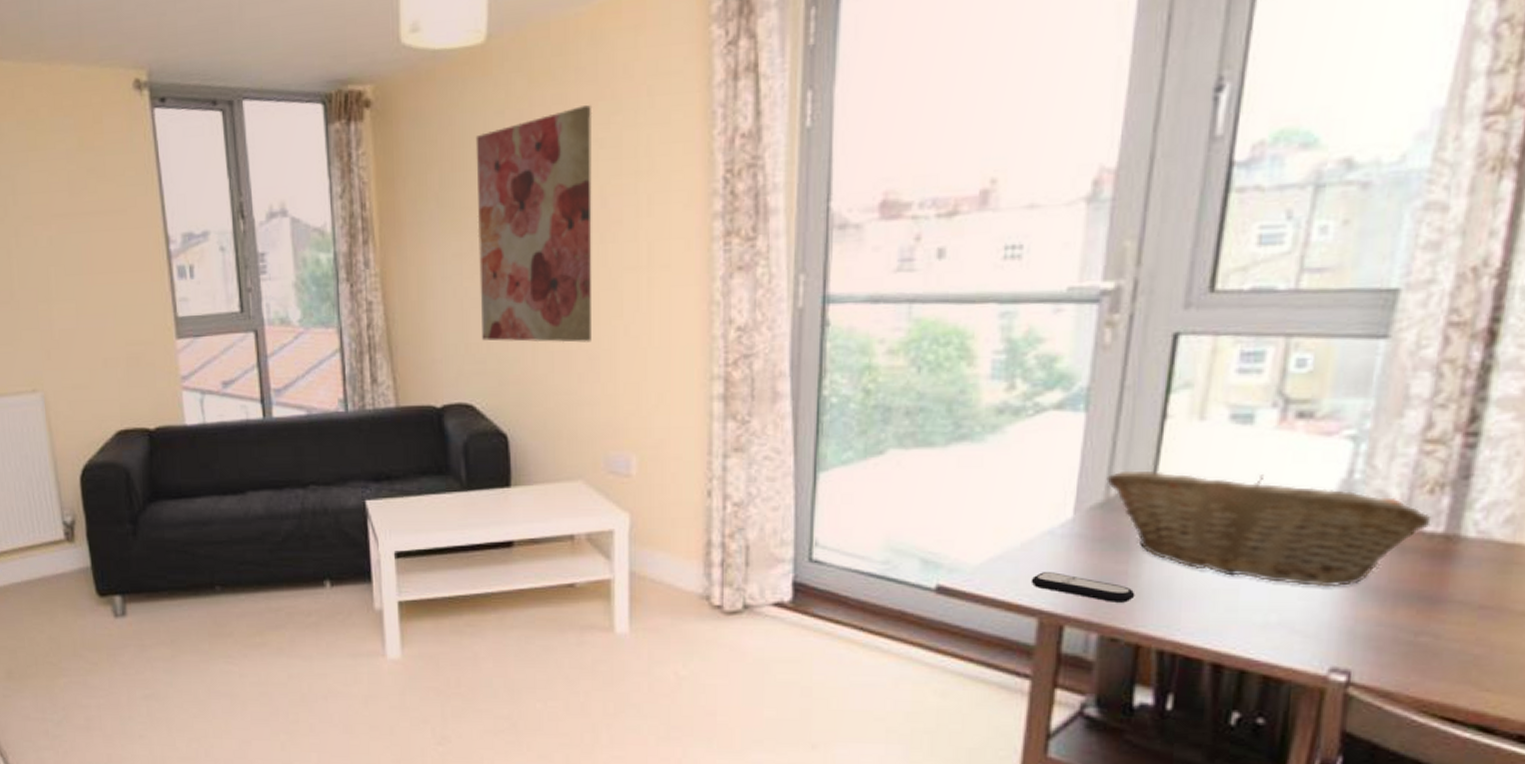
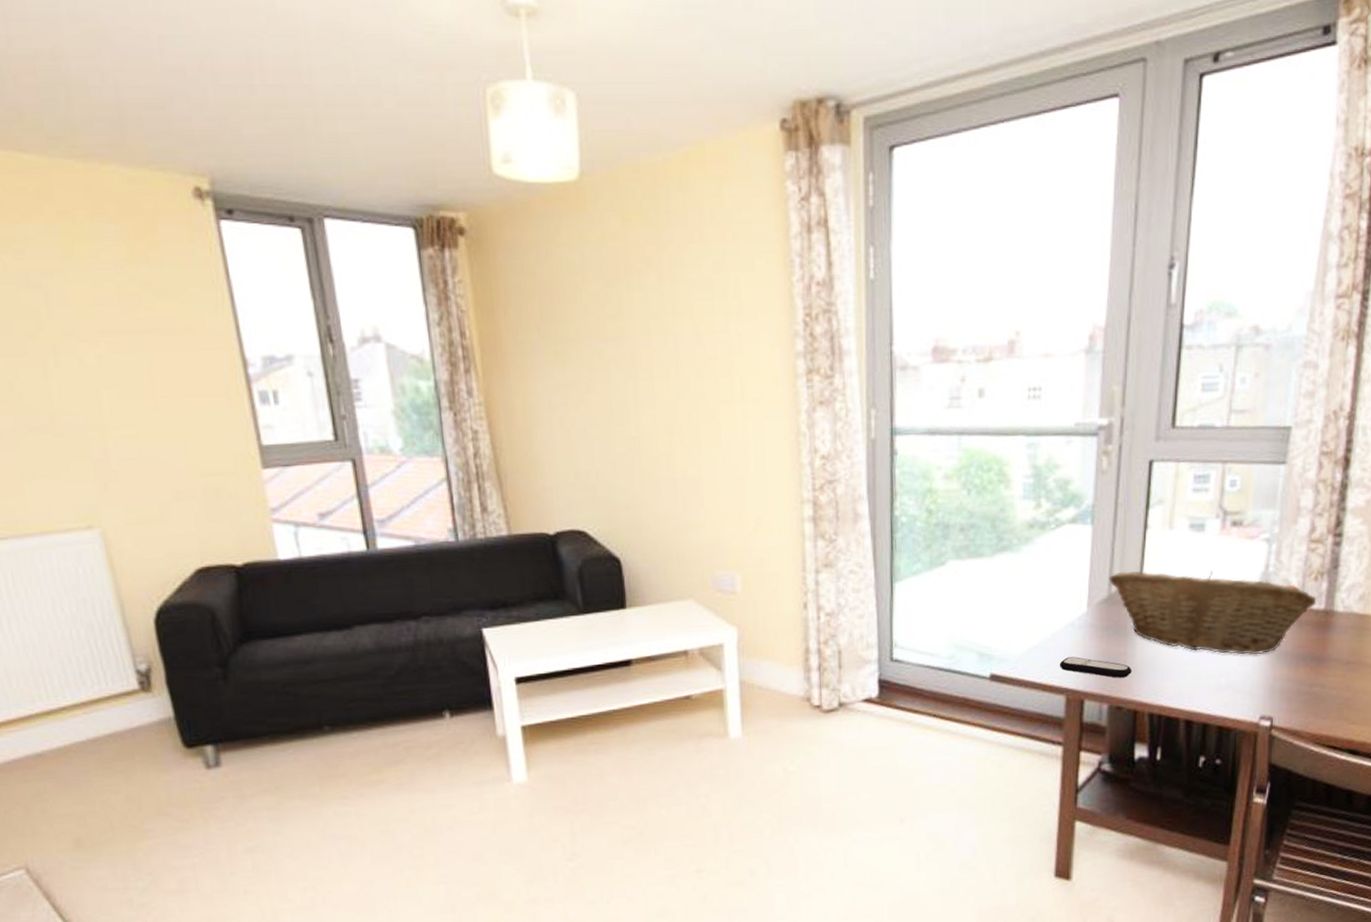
wall art: present [475,105,593,343] -> none [573,247,694,471]

